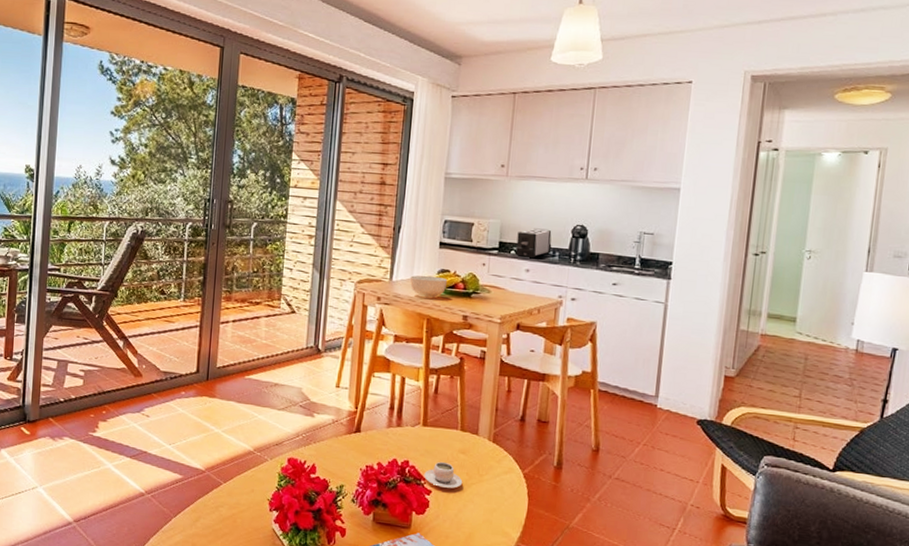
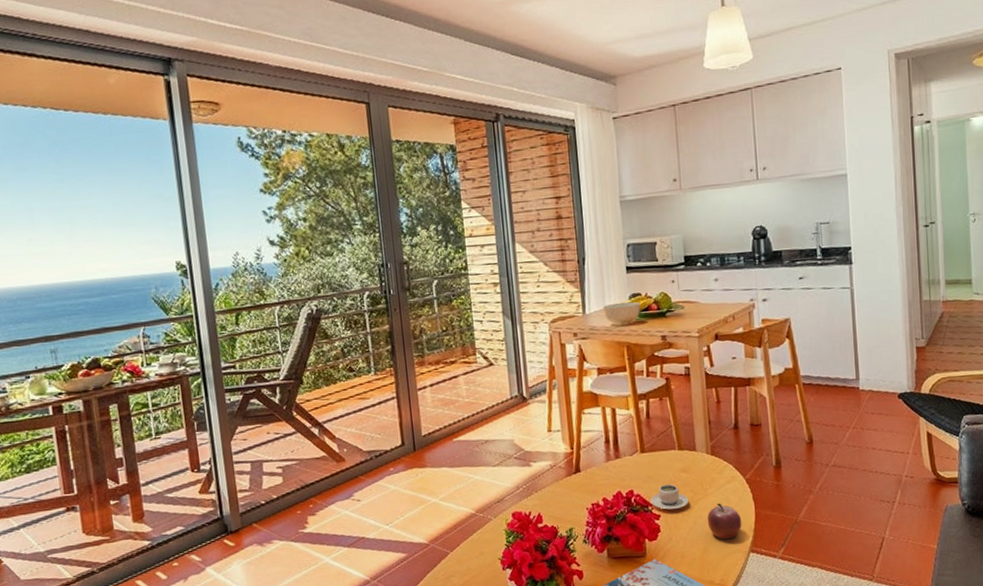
fruit: none [477,491,513,530] -> present [707,503,742,539]
toaster: present [515,228,552,259] -> none [700,235,736,269]

